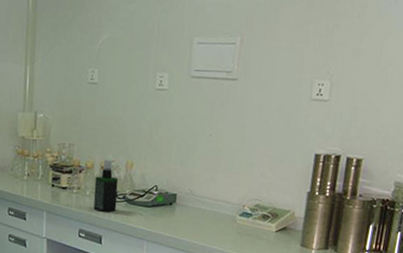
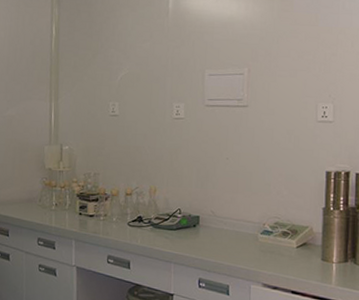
spray bottle: present [93,158,119,212] -> none [120,185,143,237]

